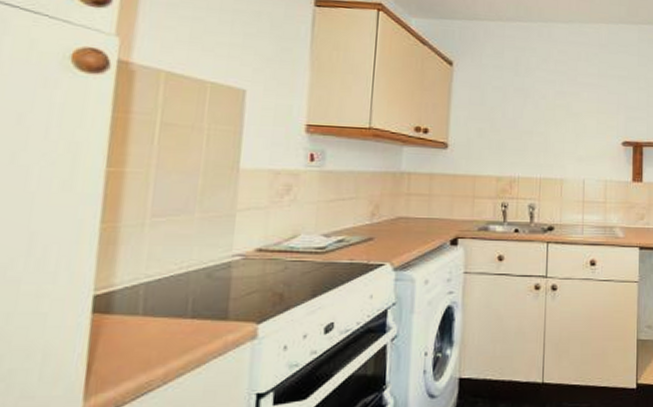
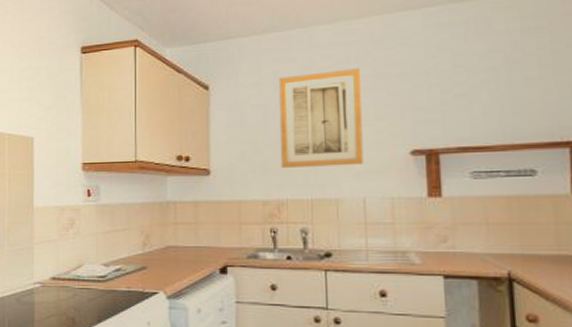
wall art: none [515,64,588,151] -> present [278,68,364,168]

